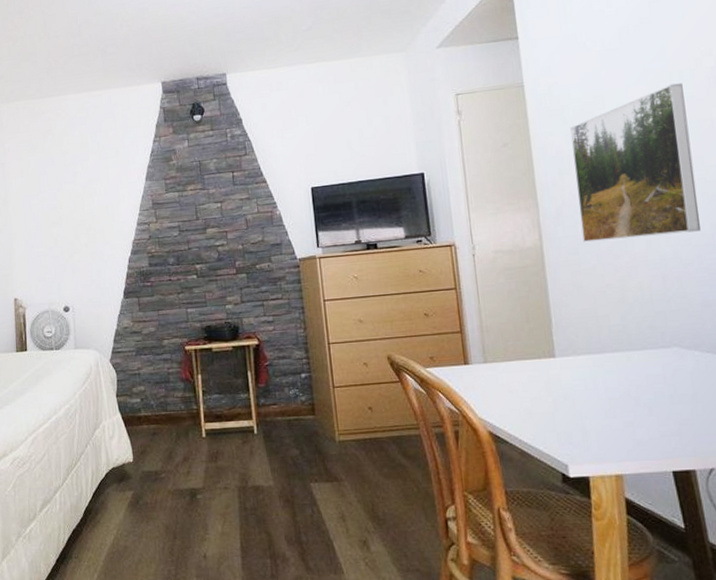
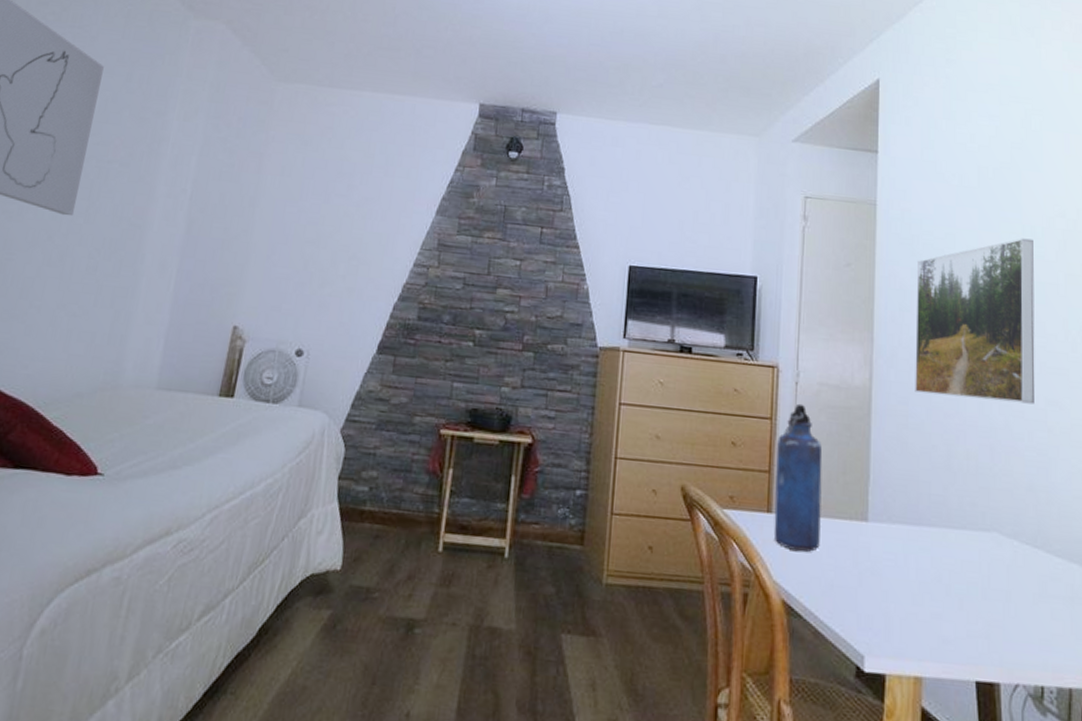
water bottle: none [464,271,515,391] -> present [773,403,823,552]

